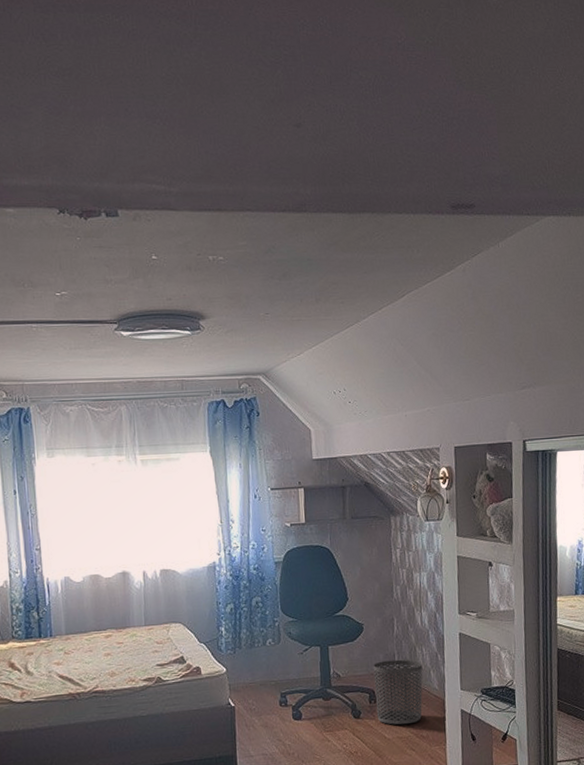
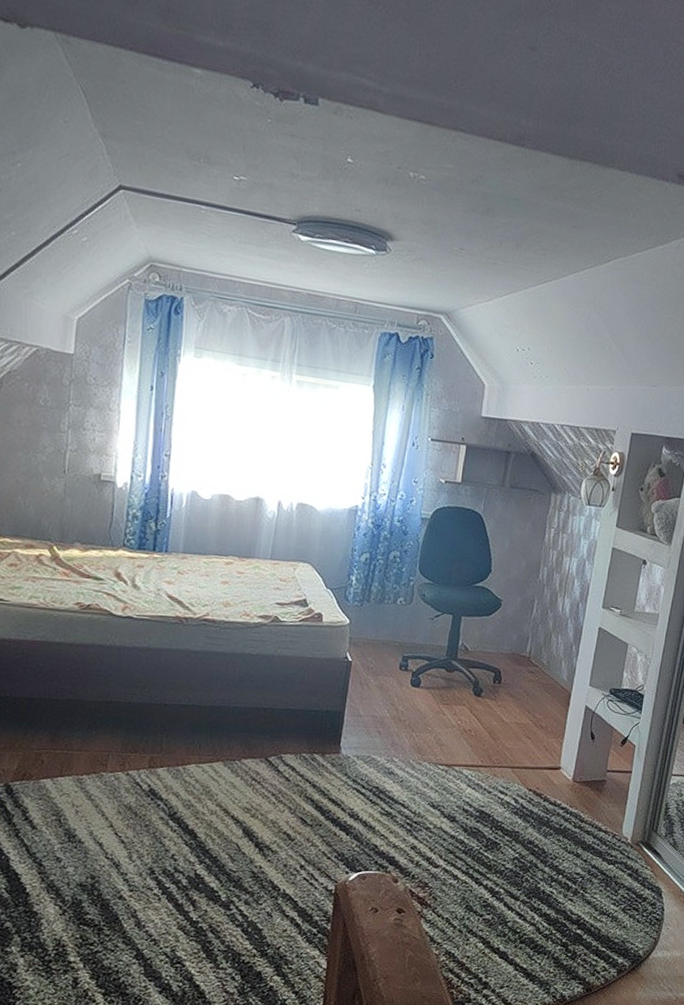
waste bin: present [373,659,423,725] -> none [498,641,555,712]

